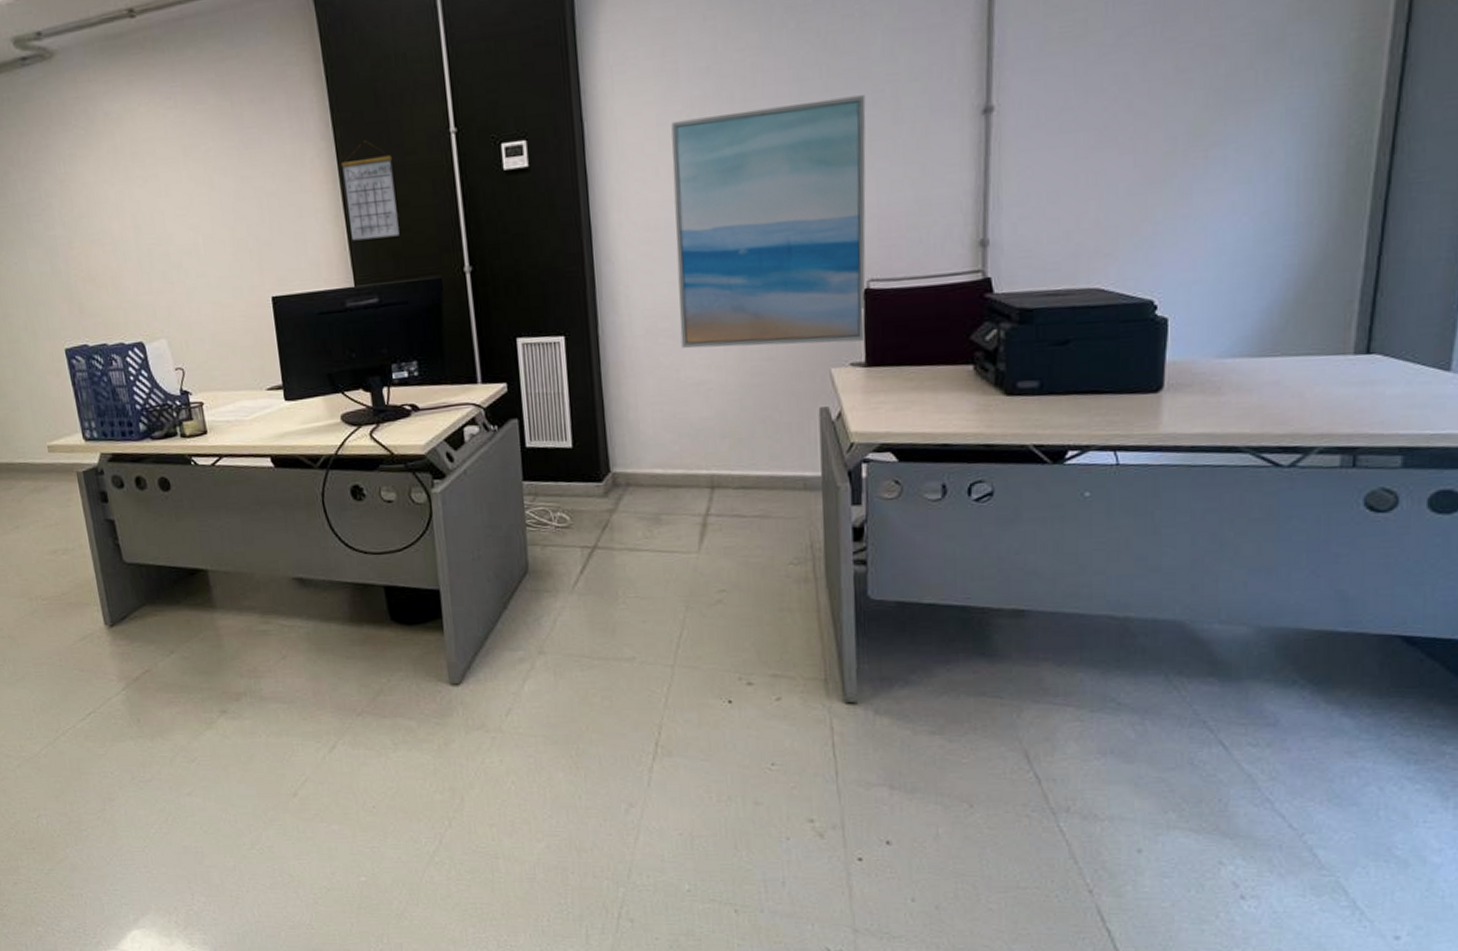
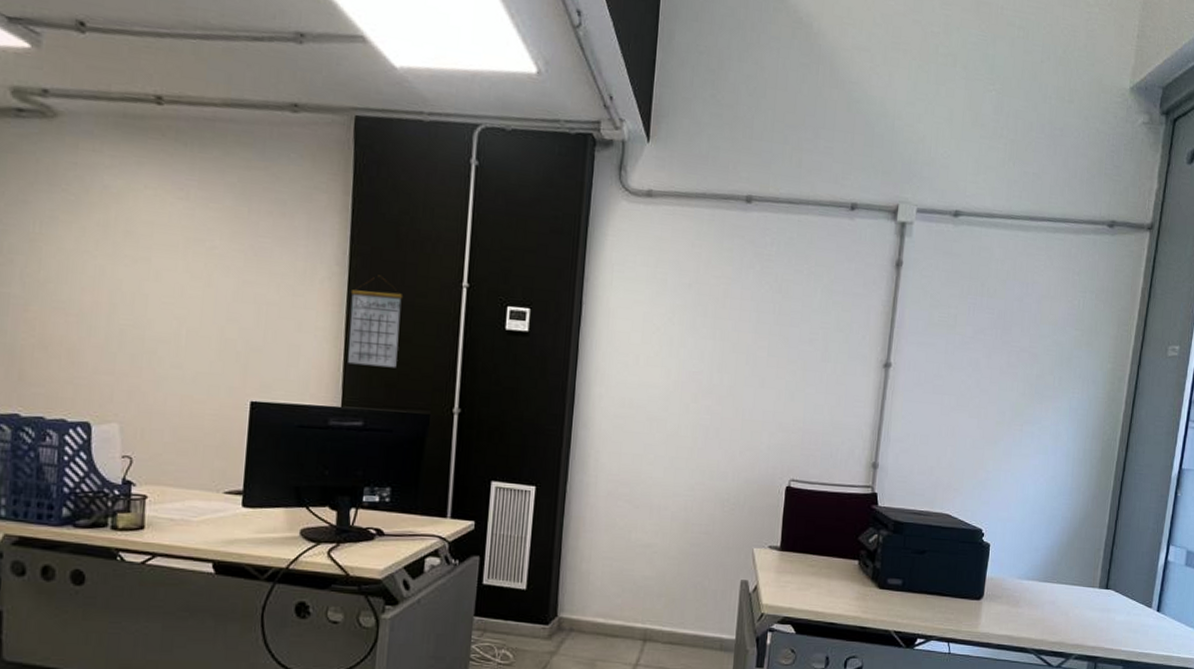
wall art: present [671,95,866,349] -> none [636,321,804,529]

